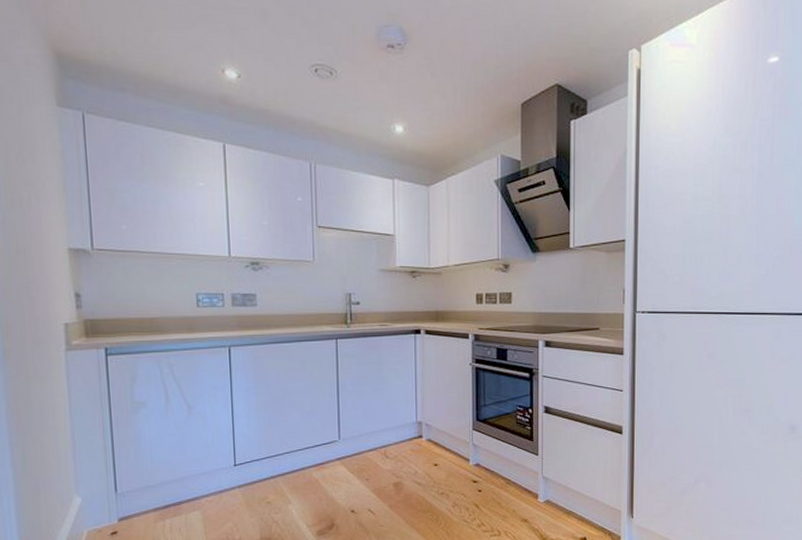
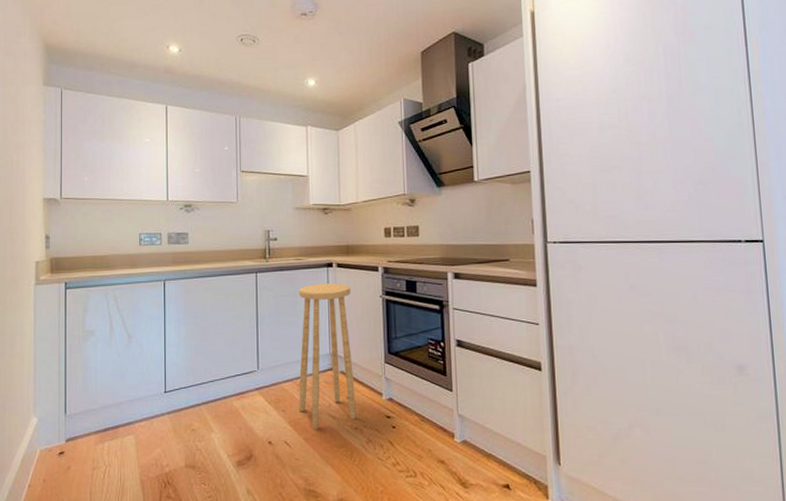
stool: none [383,351,444,497] -> present [298,283,357,430]

